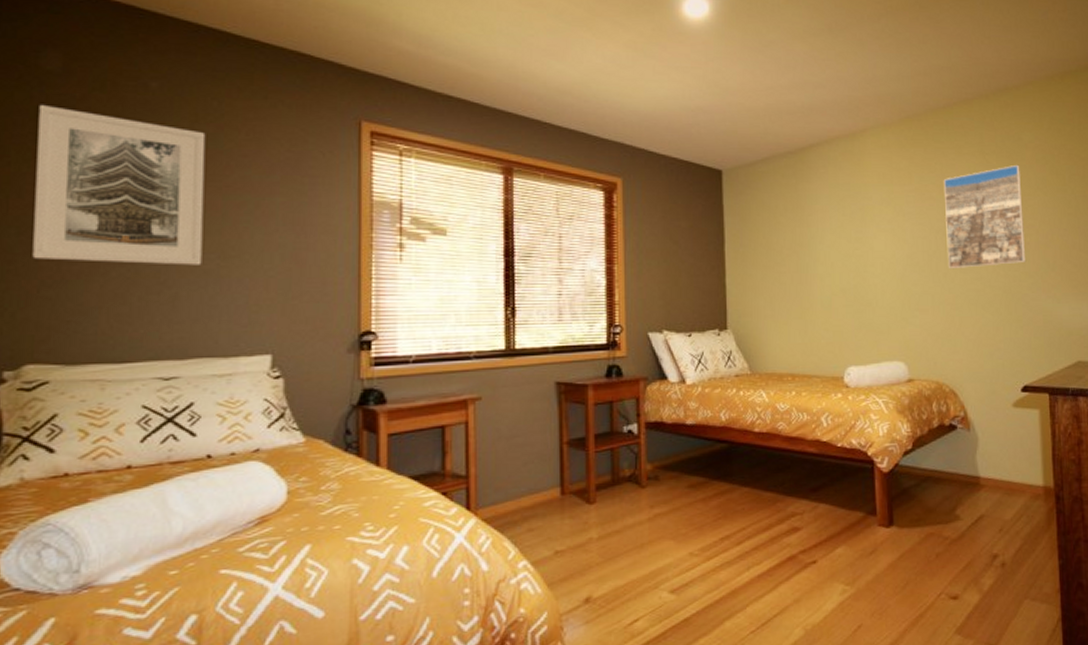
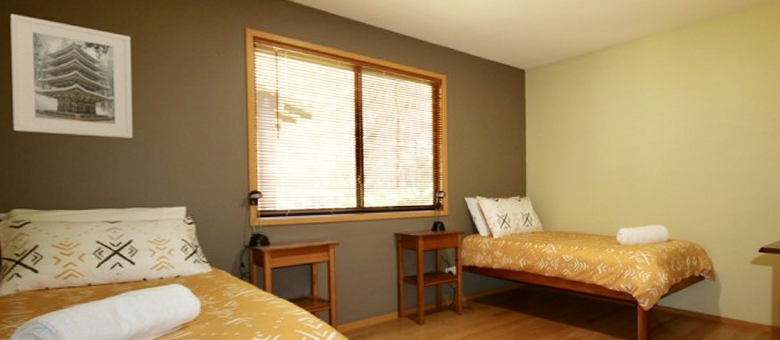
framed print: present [943,164,1025,269] -> none [705,68,770,153]

